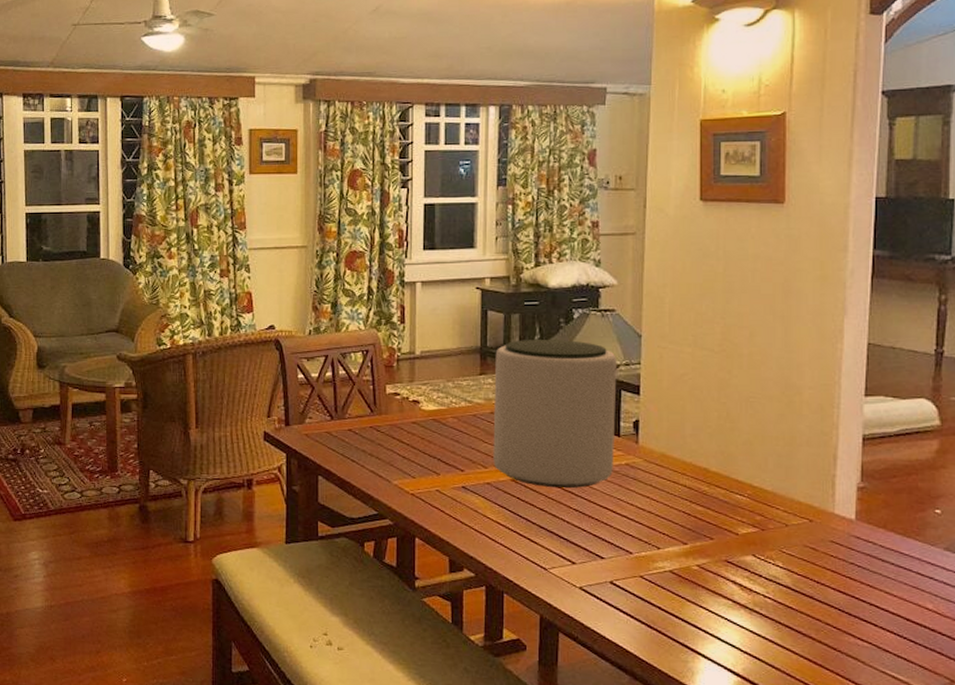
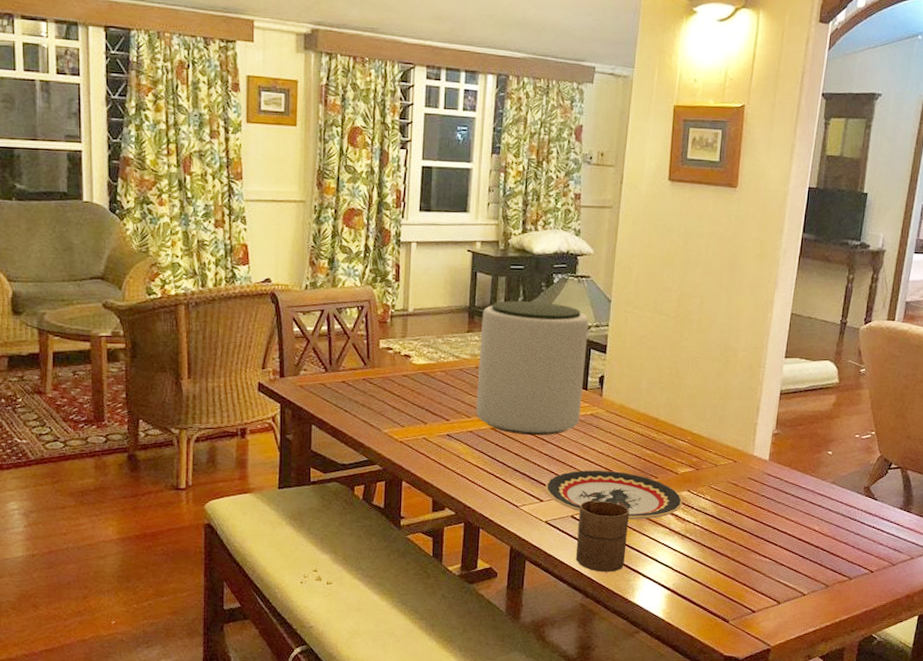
plate: none [578,528,747,589] -> present [545,470,683,520]
cup: none [618,564,681,651] -> present [575,500,630,572]

